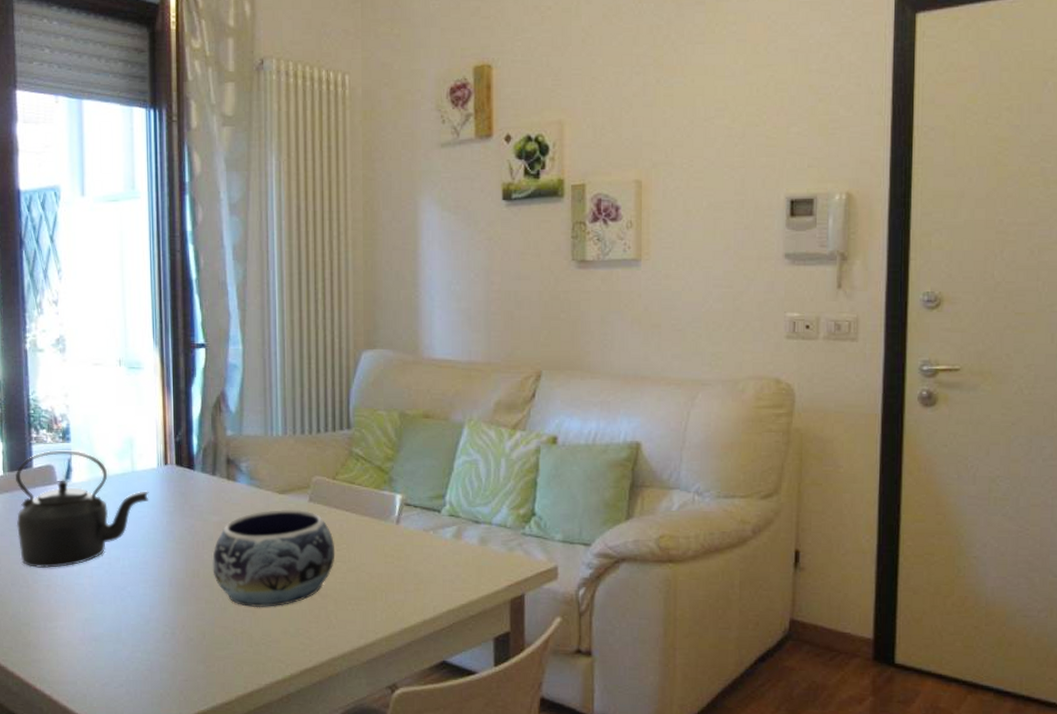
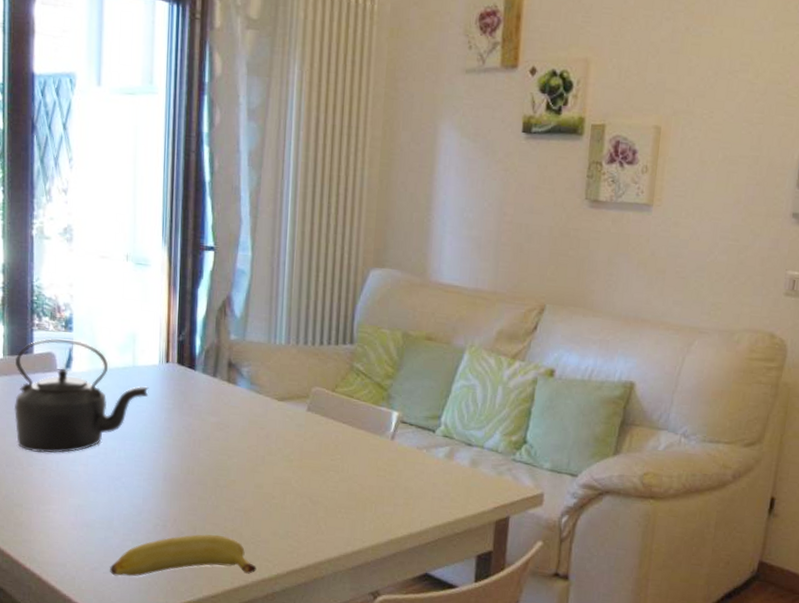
banana: none [121,639,269,690] -> present [110,534,257,577]
decorative bowl: present [212,510,335,608] -> none [207,416,330,509]

